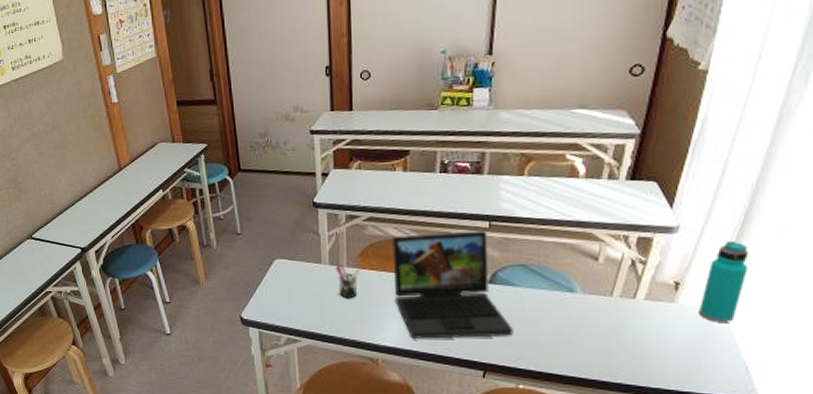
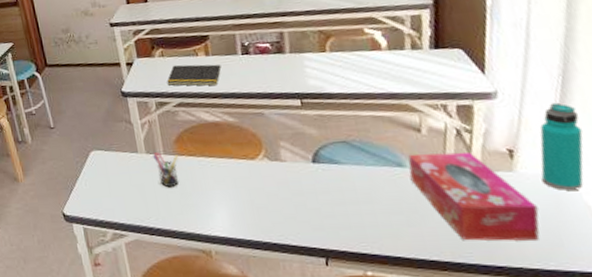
notepad: none [360,178,417,203] -> present [167,64,222,86]
laptop: present [392,230,513,339] -> none [205,109,349,227]
tissue box: none [578,281,688,366] -> present [408,152,540,242]

